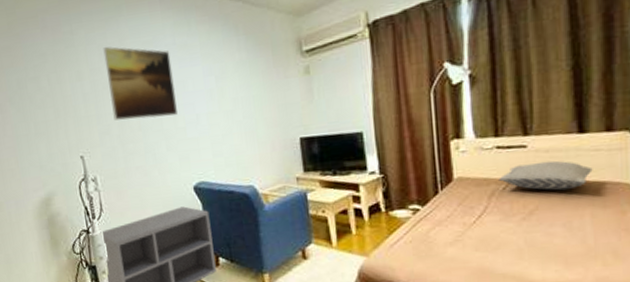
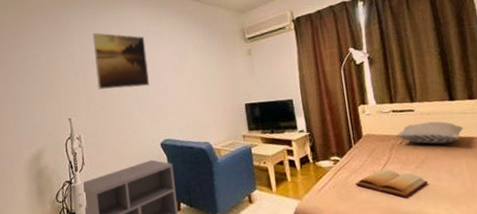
bible: none [438,220,535,257] -> present [355,168,428,198]

